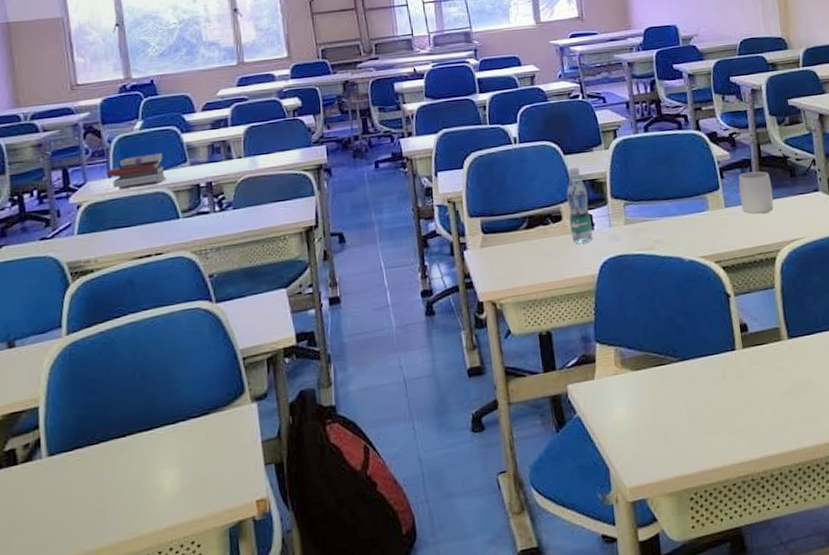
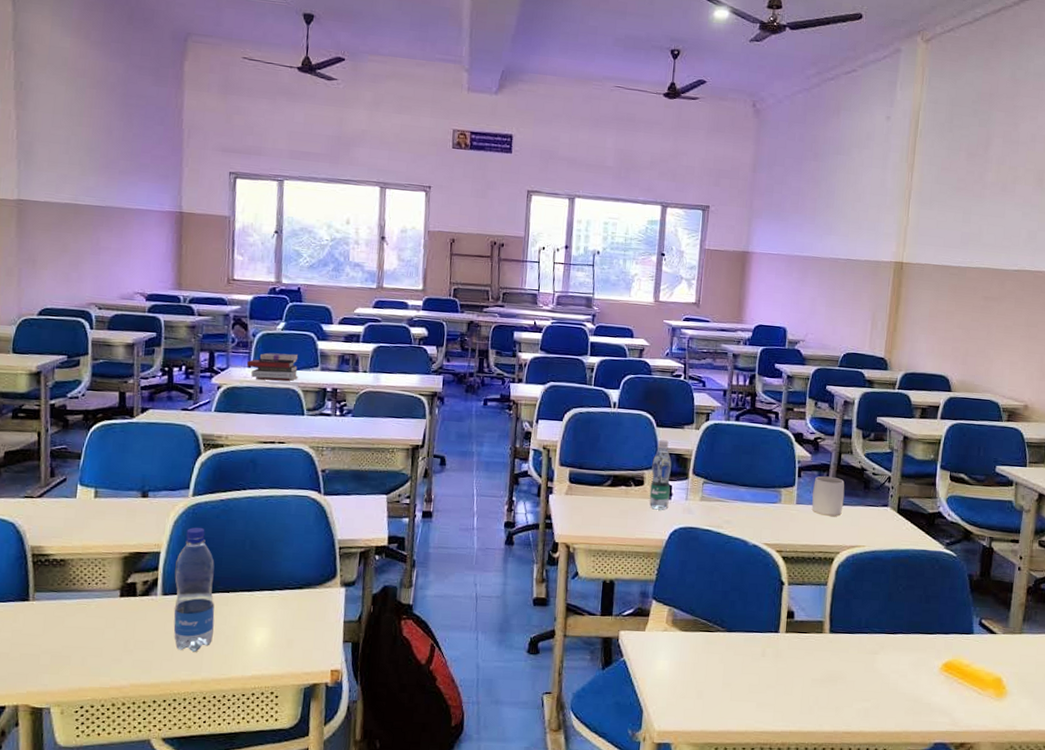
bottle: none [58,368,114,517] -> present [173,527,216,652]

